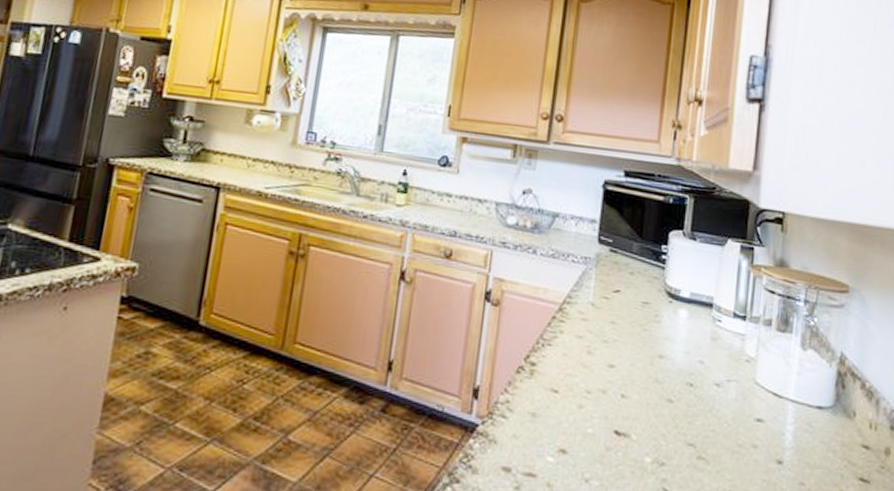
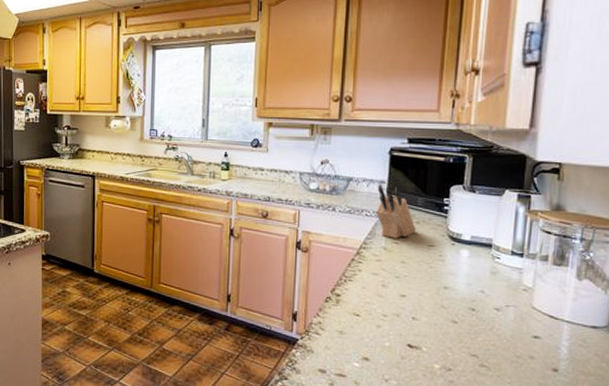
knife block: none [584,224,630,292] -> present [376,185,416,239]

